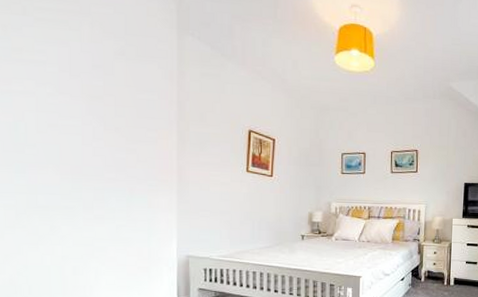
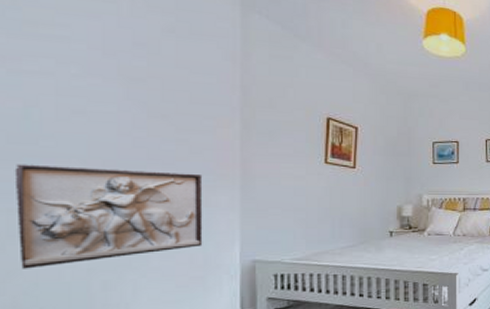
wall relief: none [8,168,148,254] -> present [14,164,203,269]

